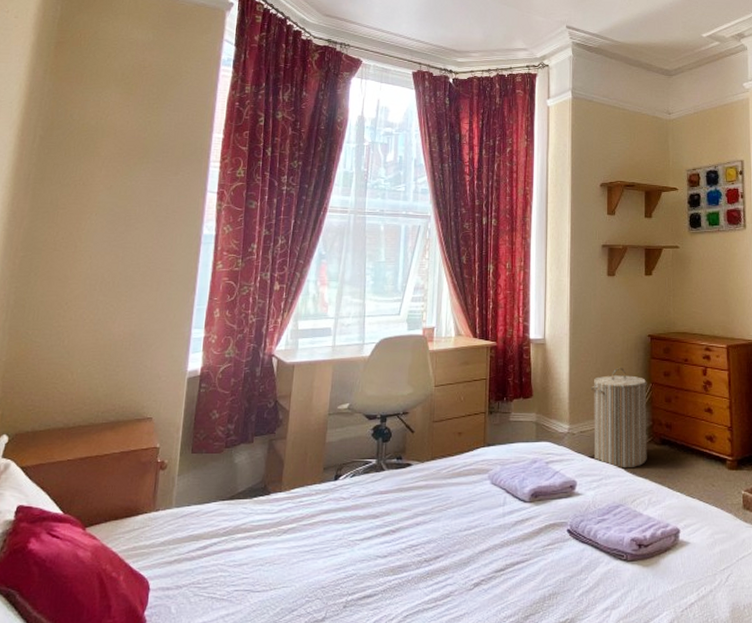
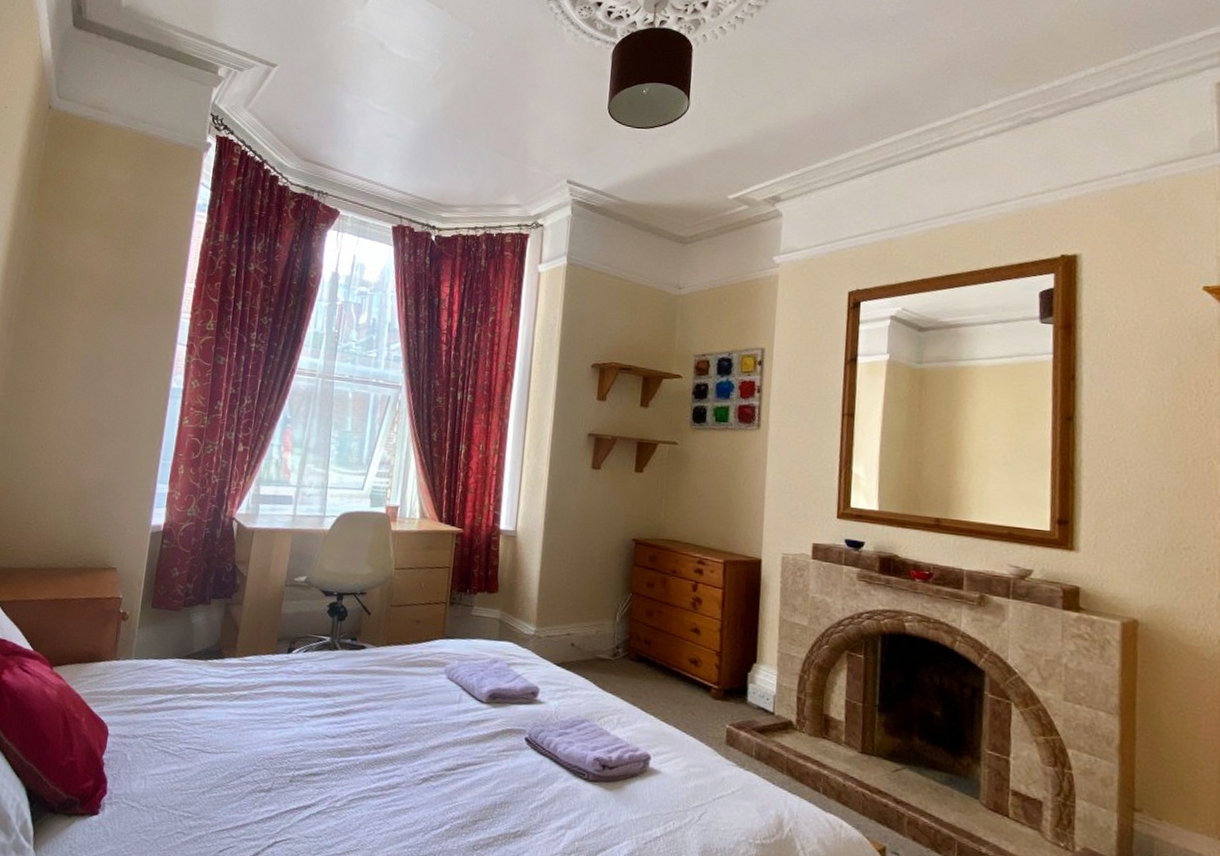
laundry hamper: present [590,367,647,469] -> none [560,570,627,683]

